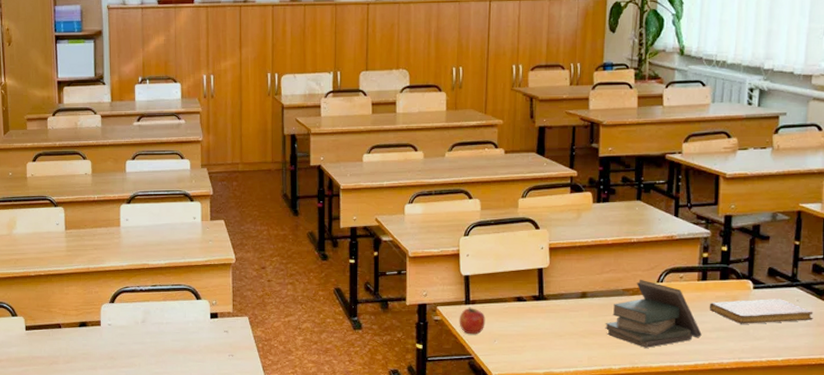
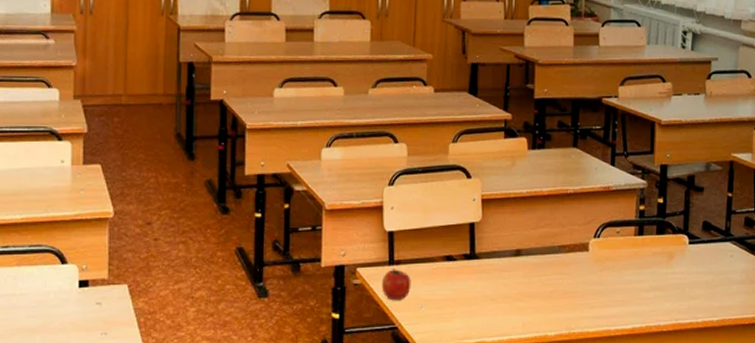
book: present [605,279,702,348] -> none [540,234,639,311]
notebook: present [709,299,814,324] -> none [646,254,746,282]

